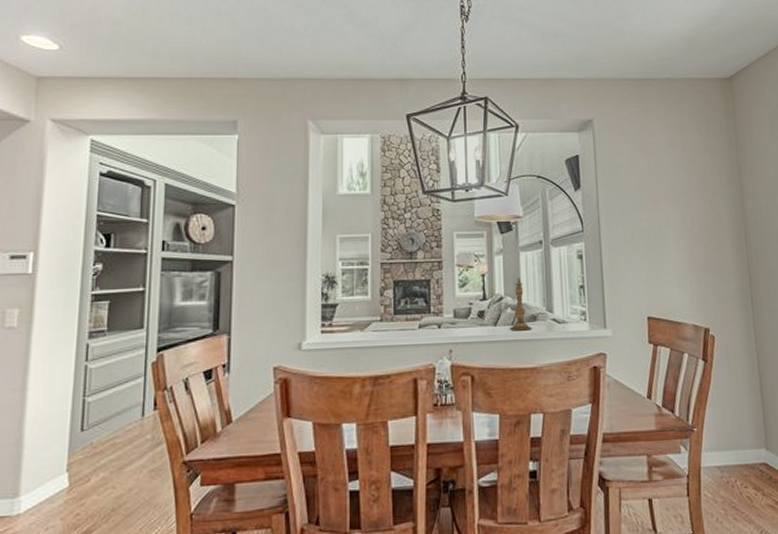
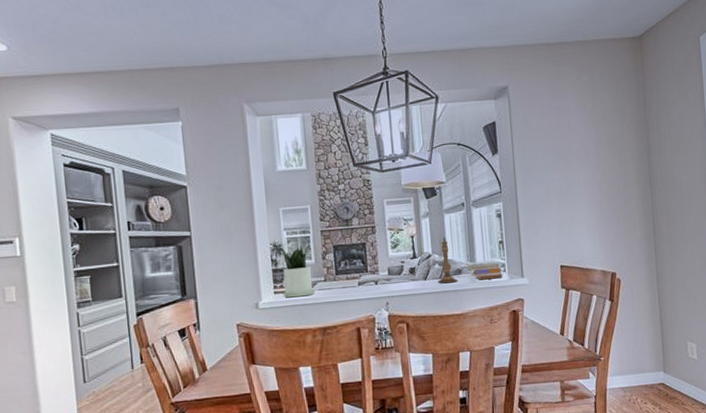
planter: none [330,280,370,339] -> present [281,247,316,298]
books: none [540,307,583,329] -> present [464,260,503,280]

